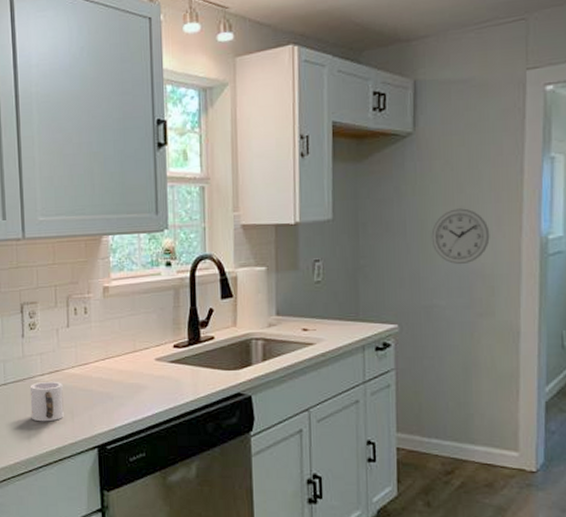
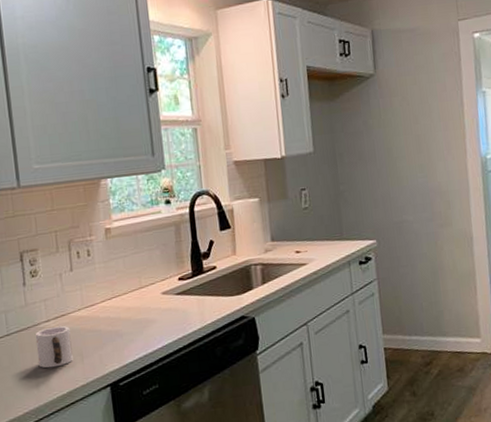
wall clock: present [431,208,490,265] -> none [396,136,443,185]

